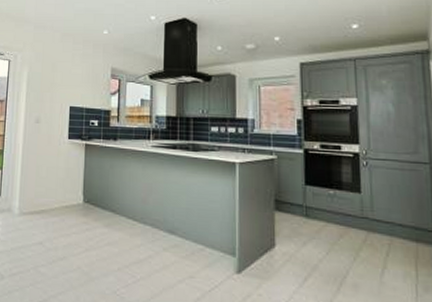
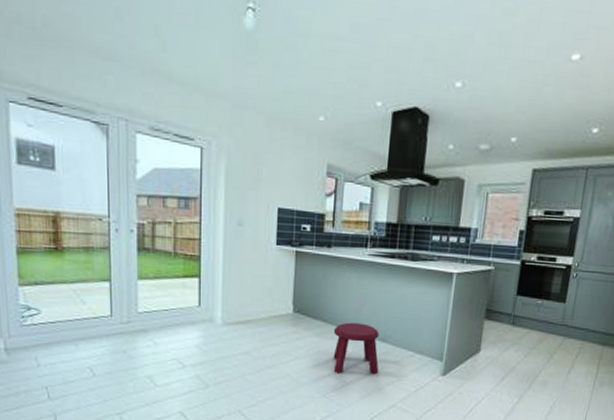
stool: none [121,213,170,270] -> present [333,322,380,375]

